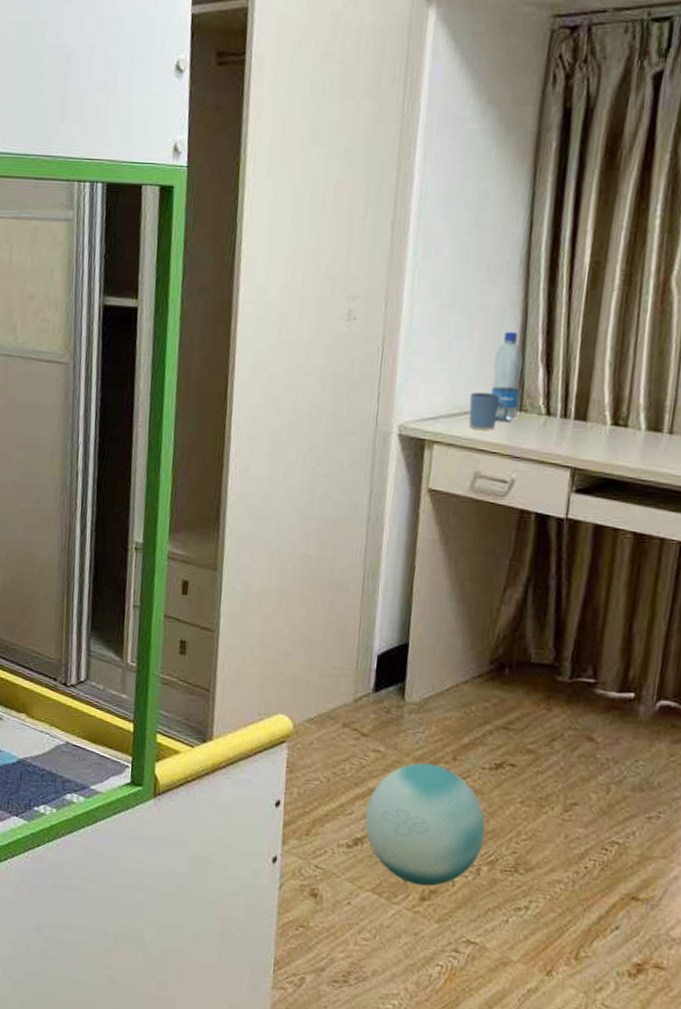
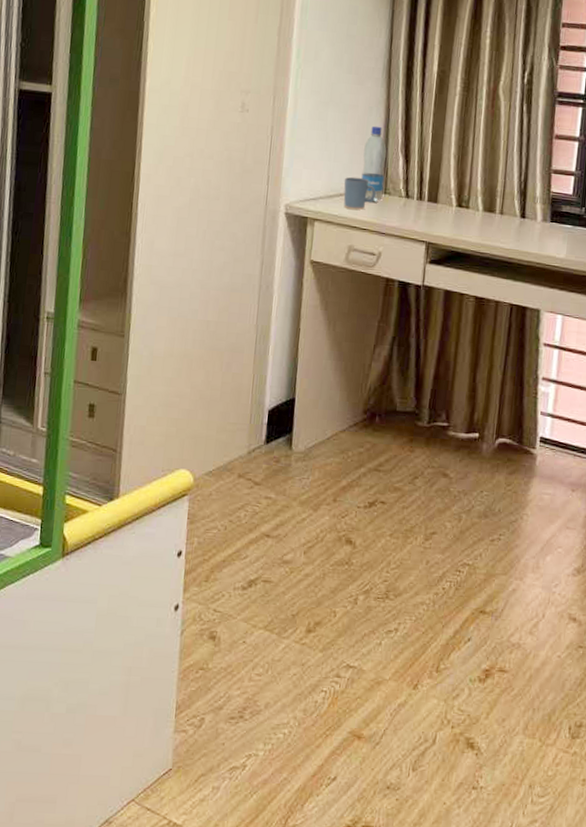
ball: present [365,763,486,886] -> none [258,506,362,619]

